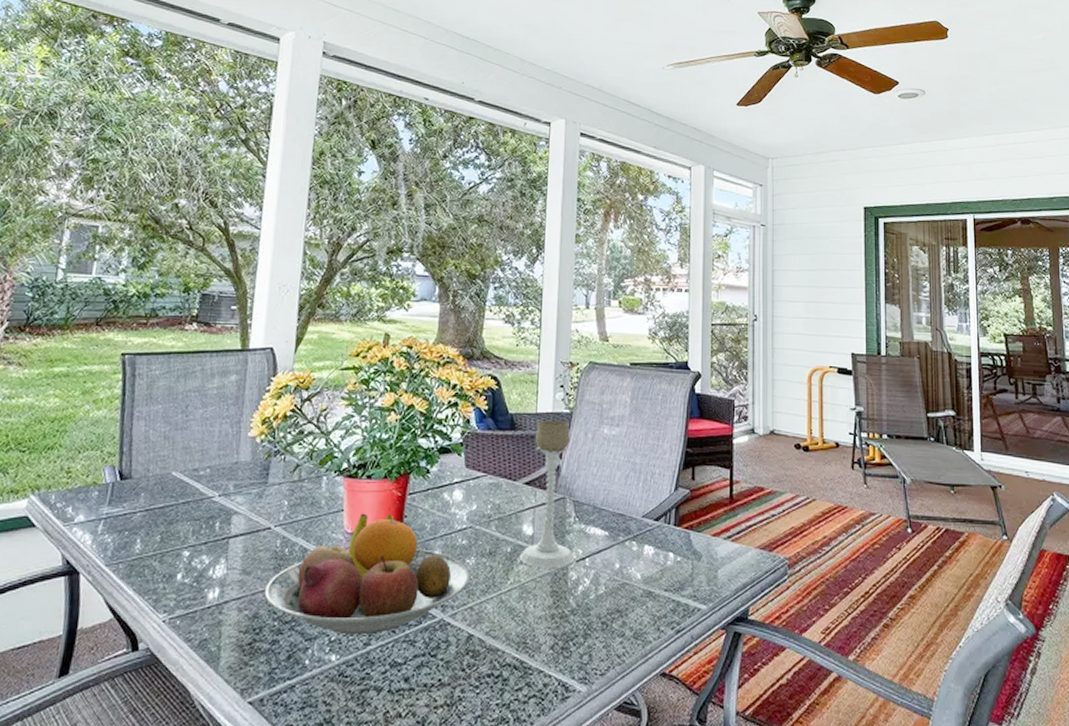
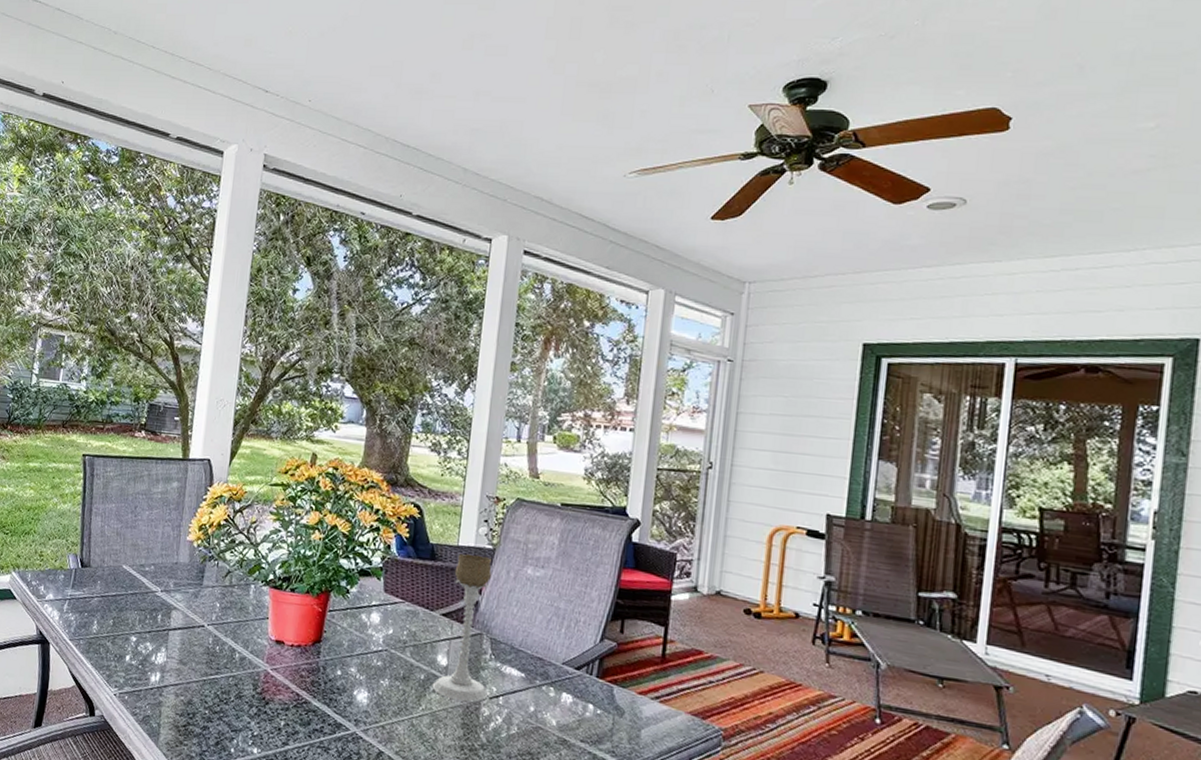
fruit bowl: present [264,513,470,635] -> none [197,623,383,736]

